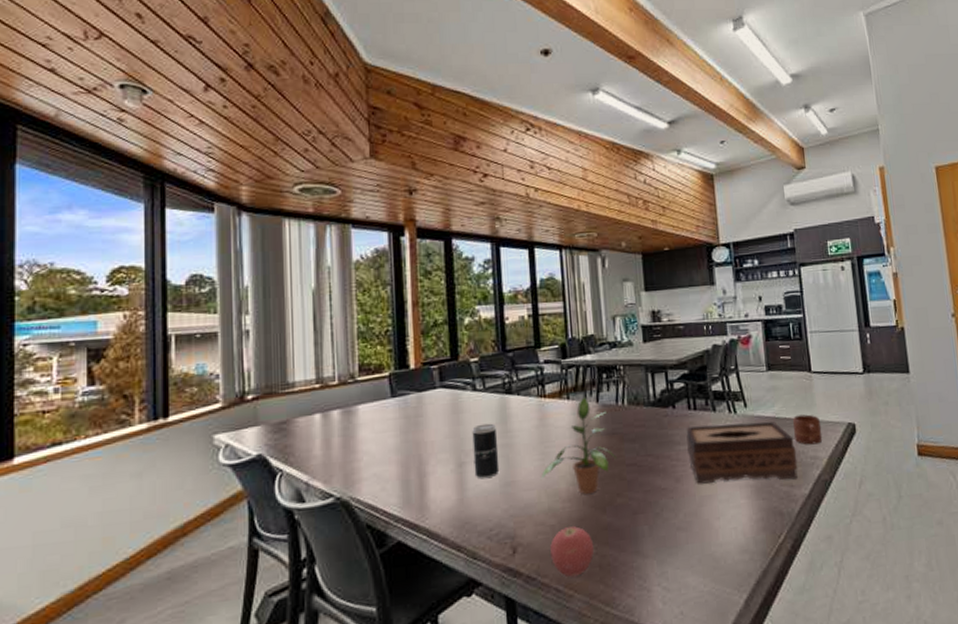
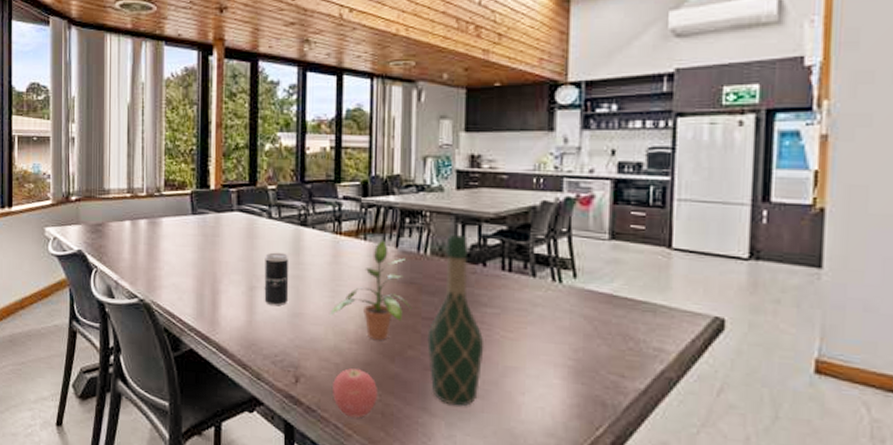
wine bottle: none [632,382,682,544] -> present [427,234,485,407]
tissue box: present [686,422,798,484] -> none [495,288,635,370]
mug: present [792,414,823,445] -> none [635,297,675,335]

